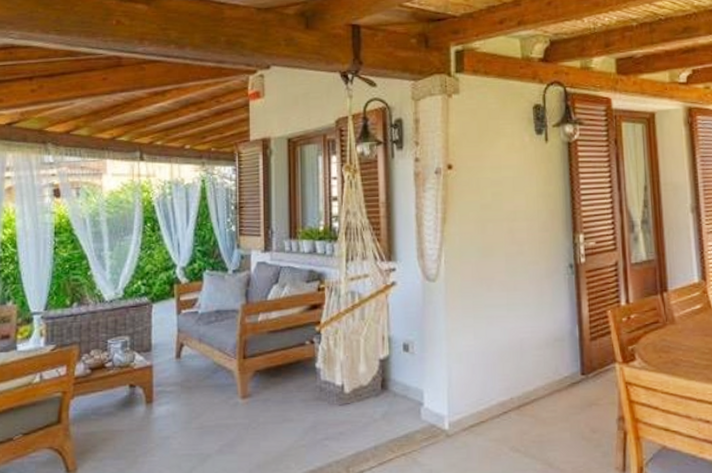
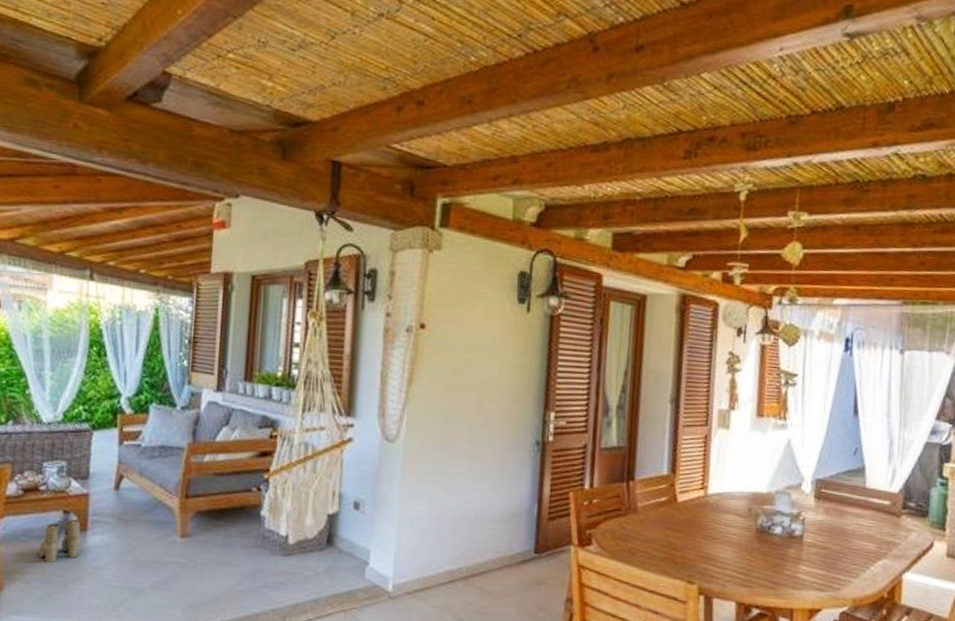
boots: none [109,392,147,438] -> present [39,519,80,563]

